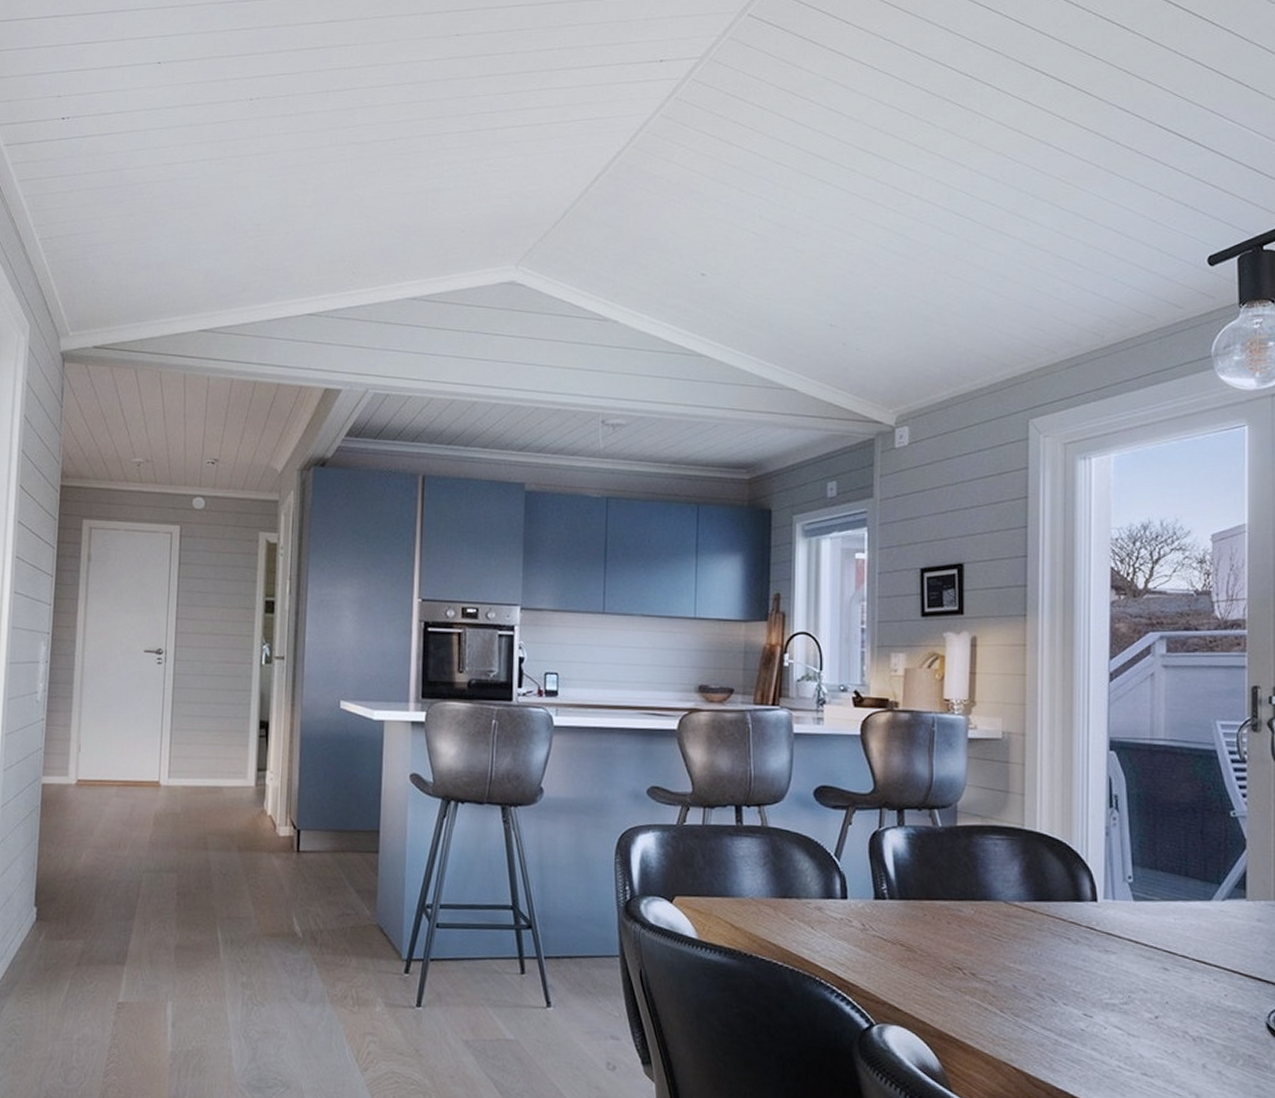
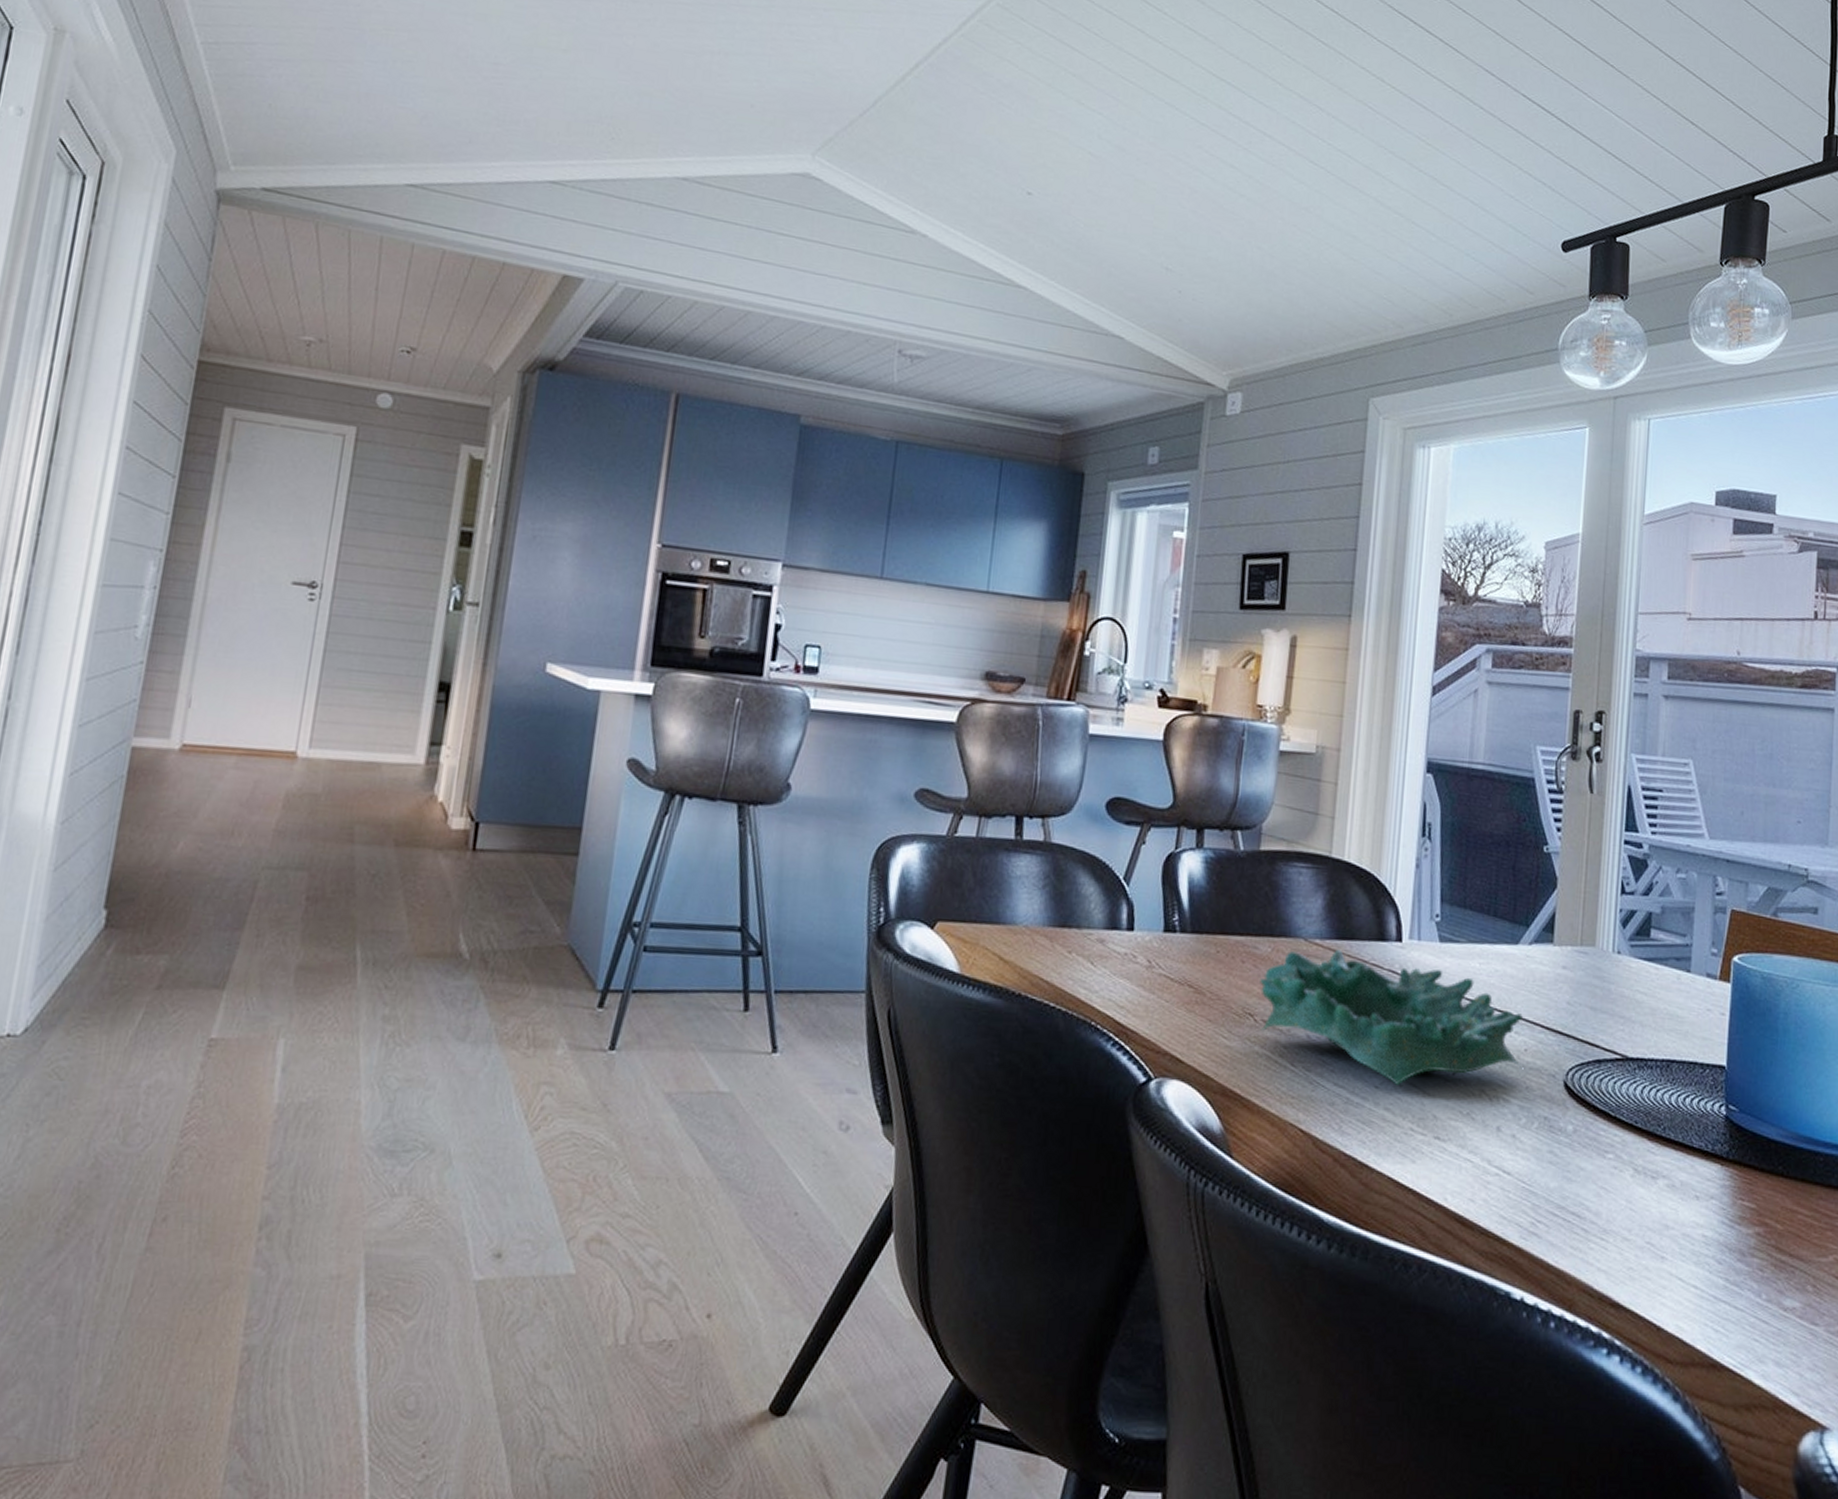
decorative bowl: none [966,910,1222,1028] -> present [1260,949,1523,1085]

